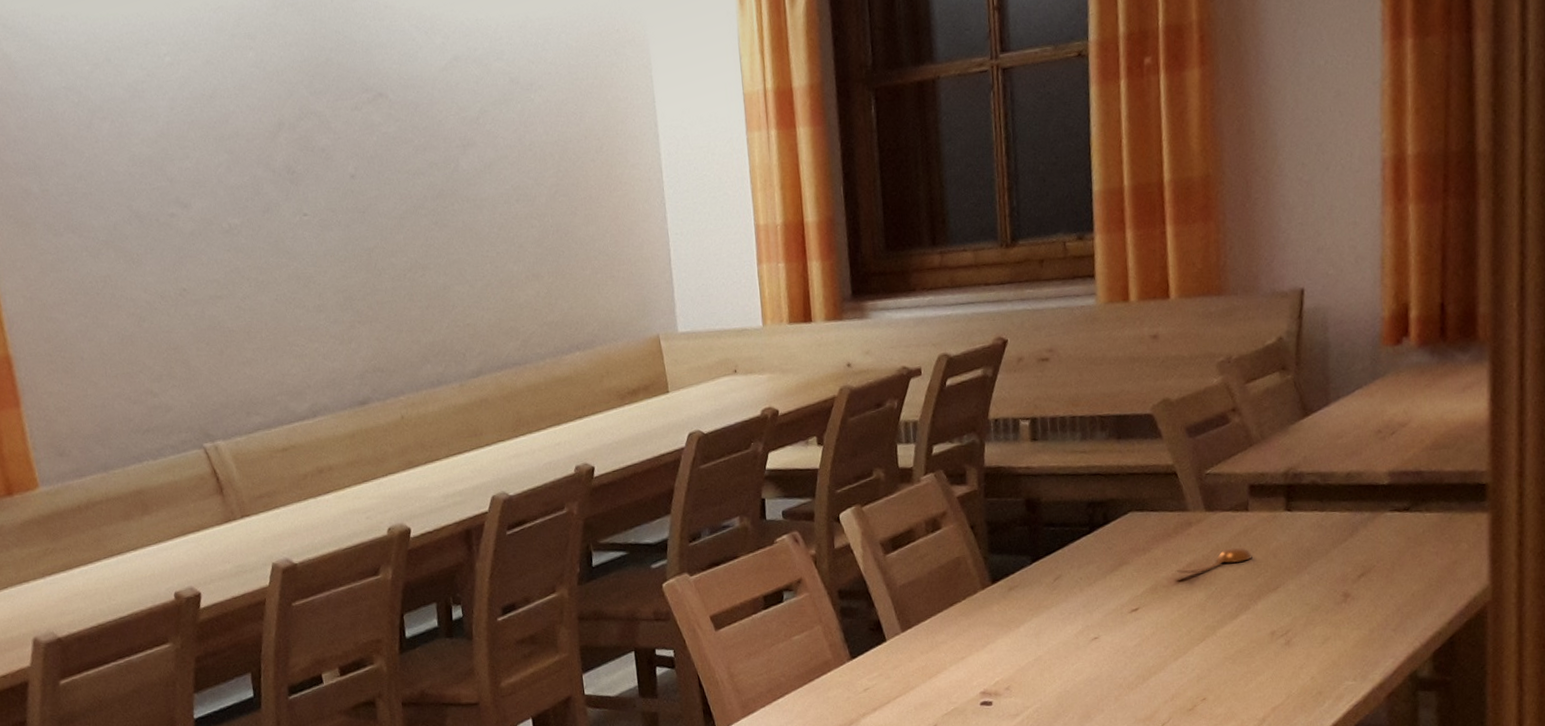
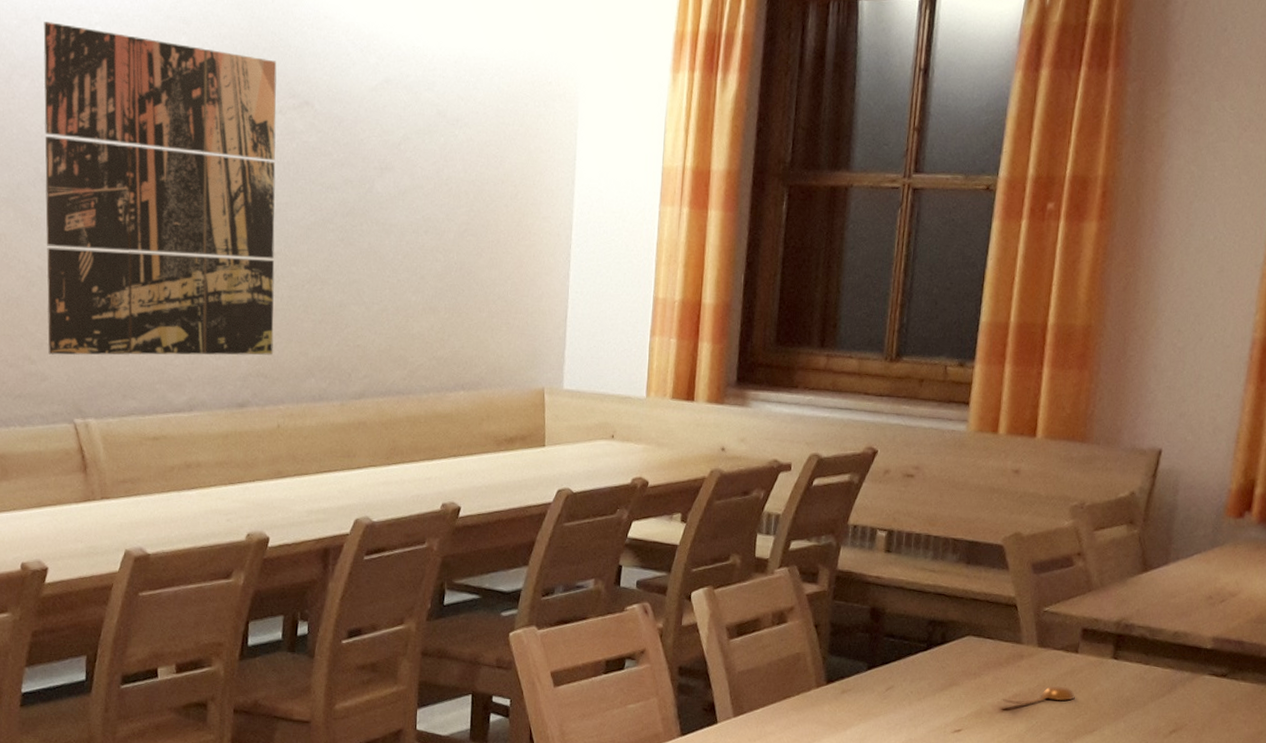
wall art: none [114,59,386,385] -> present [43,22,277,356]

